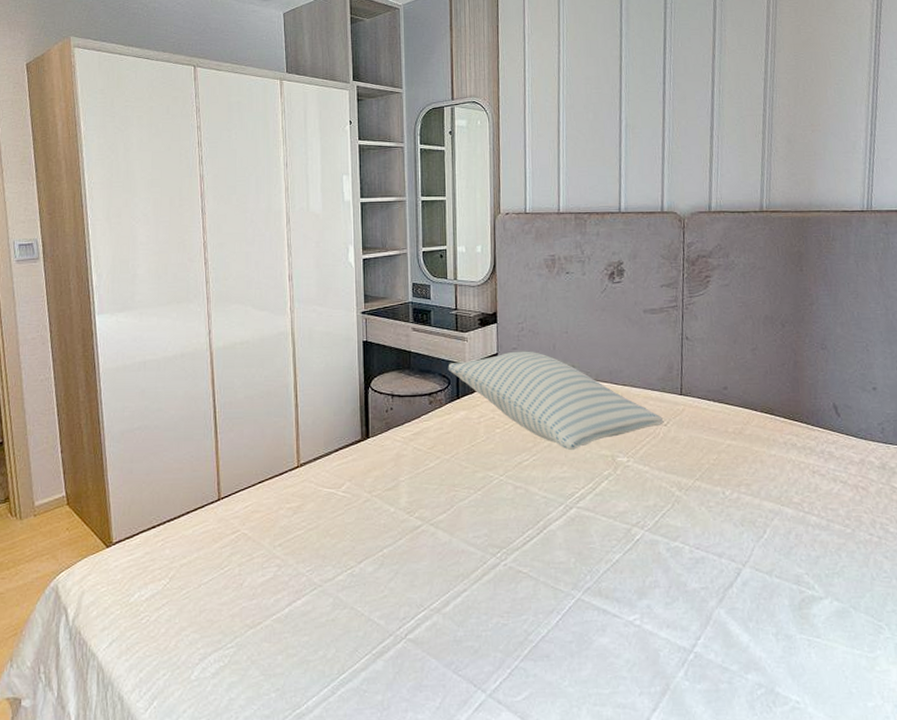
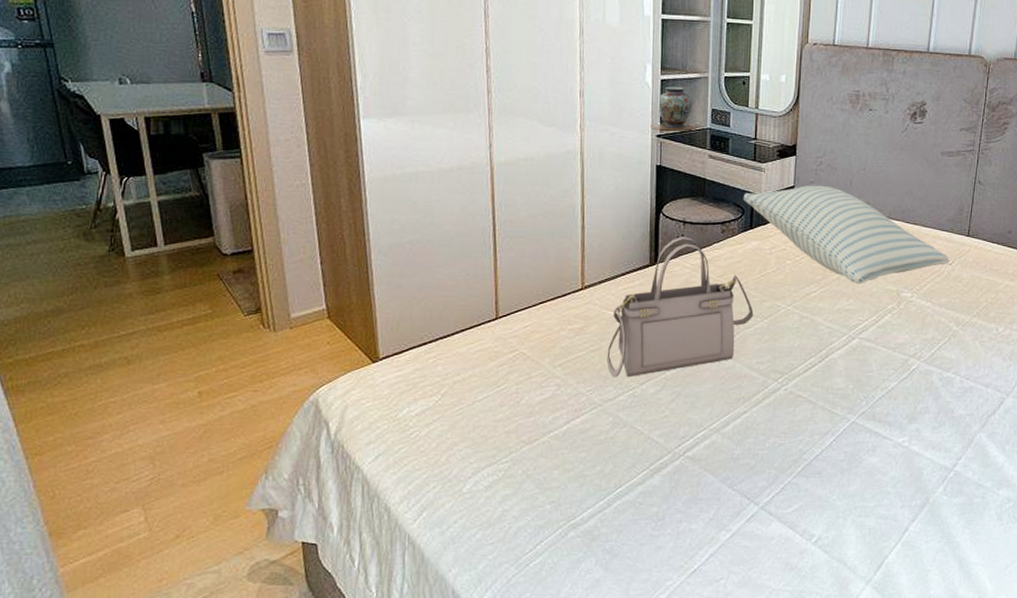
handbag: none [324,410,467,557] -> present [606,237,754,378]
decorative vase: none [354,264,398,307] -> present [649,86,696,131]

